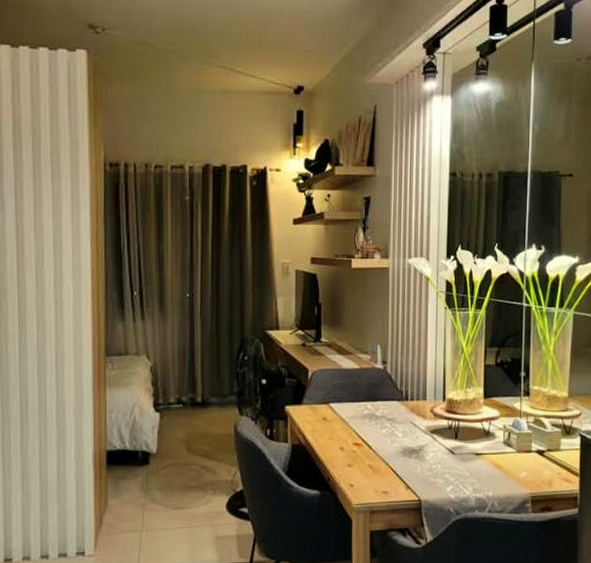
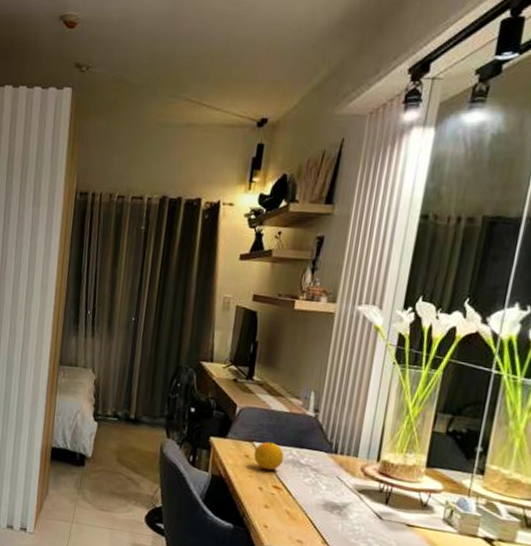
fruit: none [331,400,360,429] -> present [254,441,284,471]

